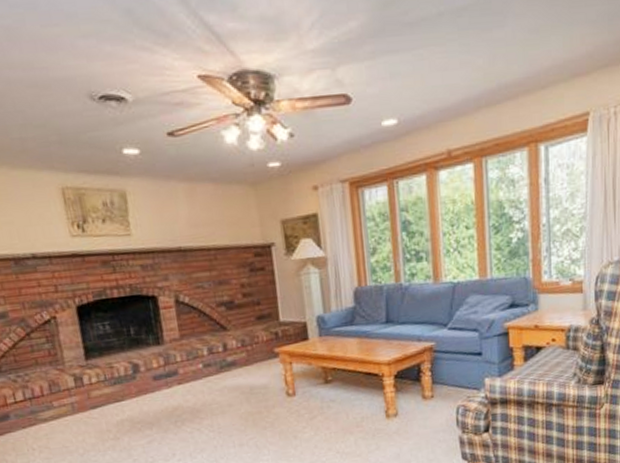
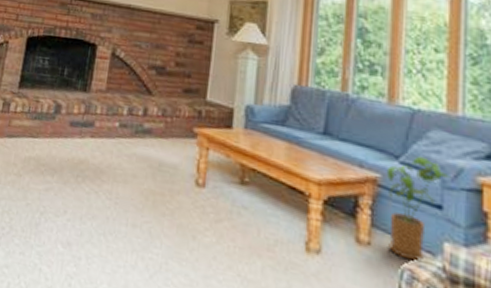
house plant: none [438,319,486,399] -> present [386,155,451,261]

